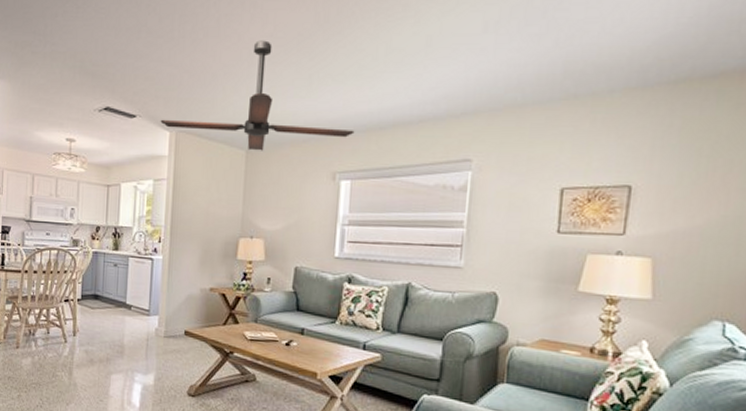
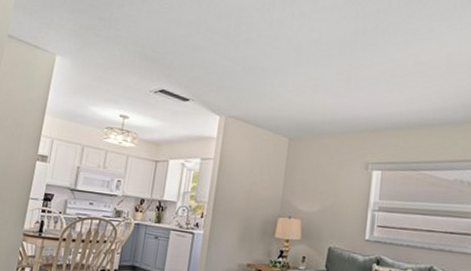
ceiling fan: present [160,40,355,151] -> none [211,44,386,140]

